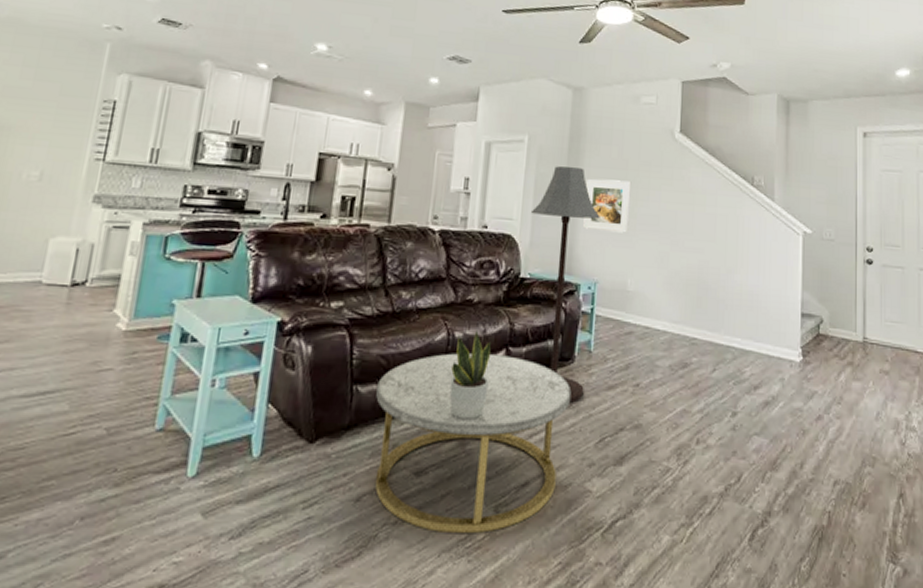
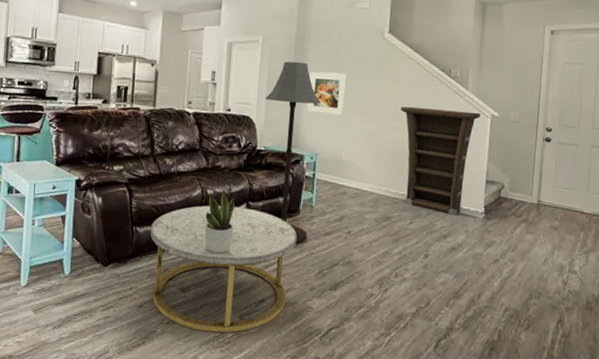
cabinet: none [697,221,791,360] -> present [401,106,481,216]

